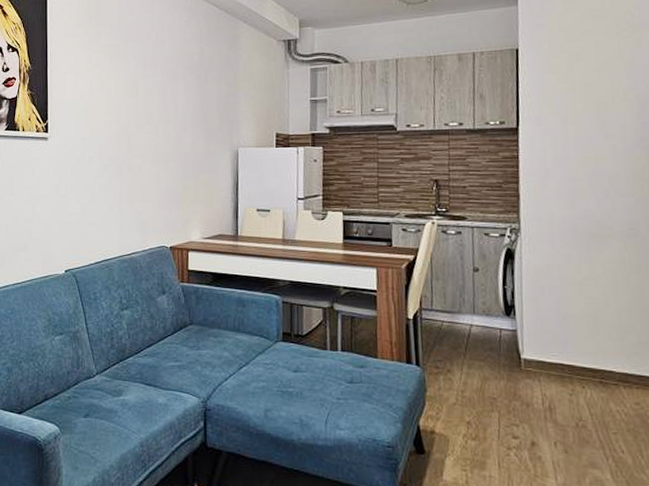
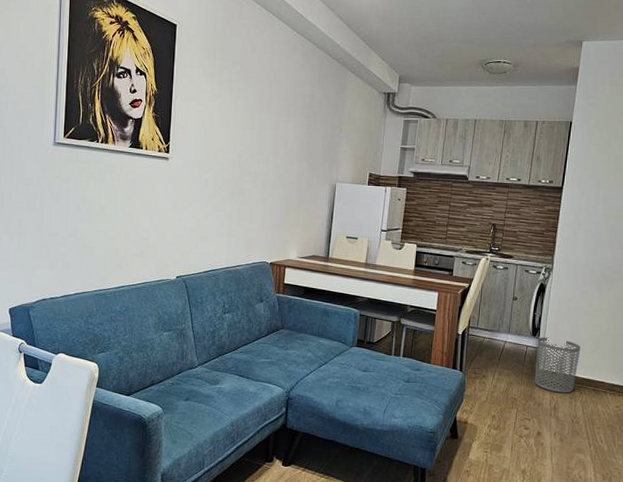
waste bin: none [513,316,574,388] -> present [535,337,581,393]

